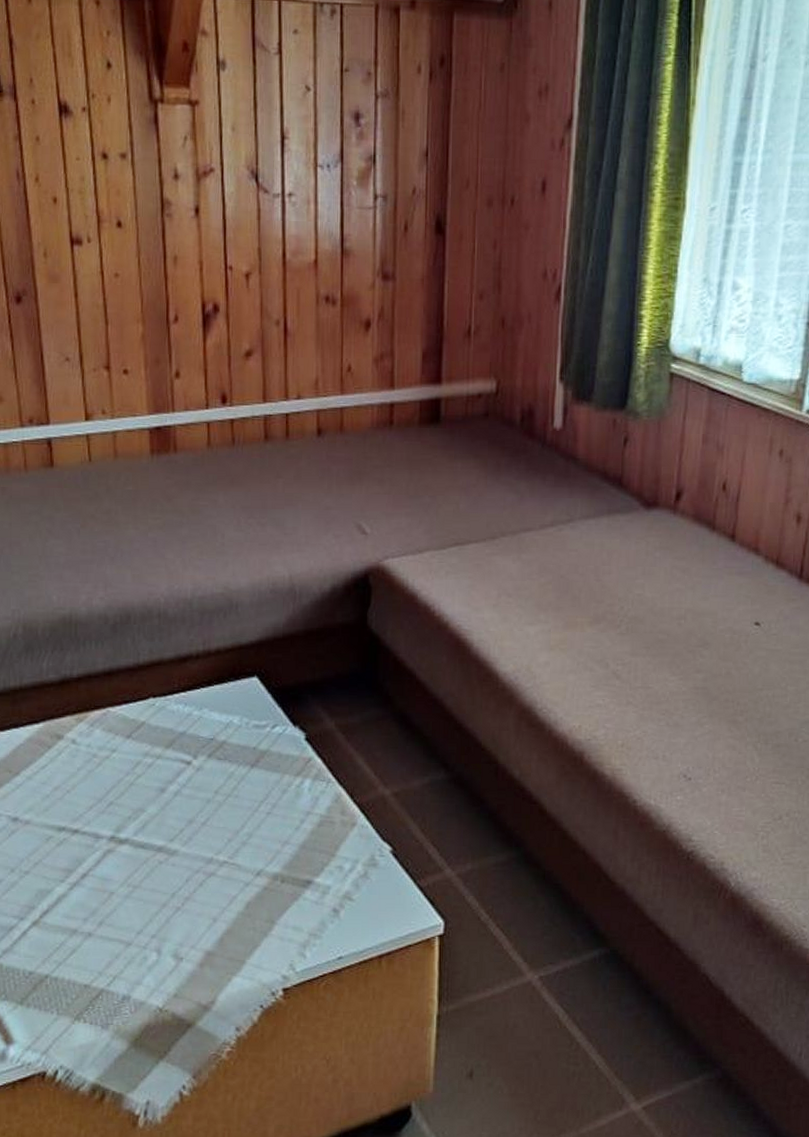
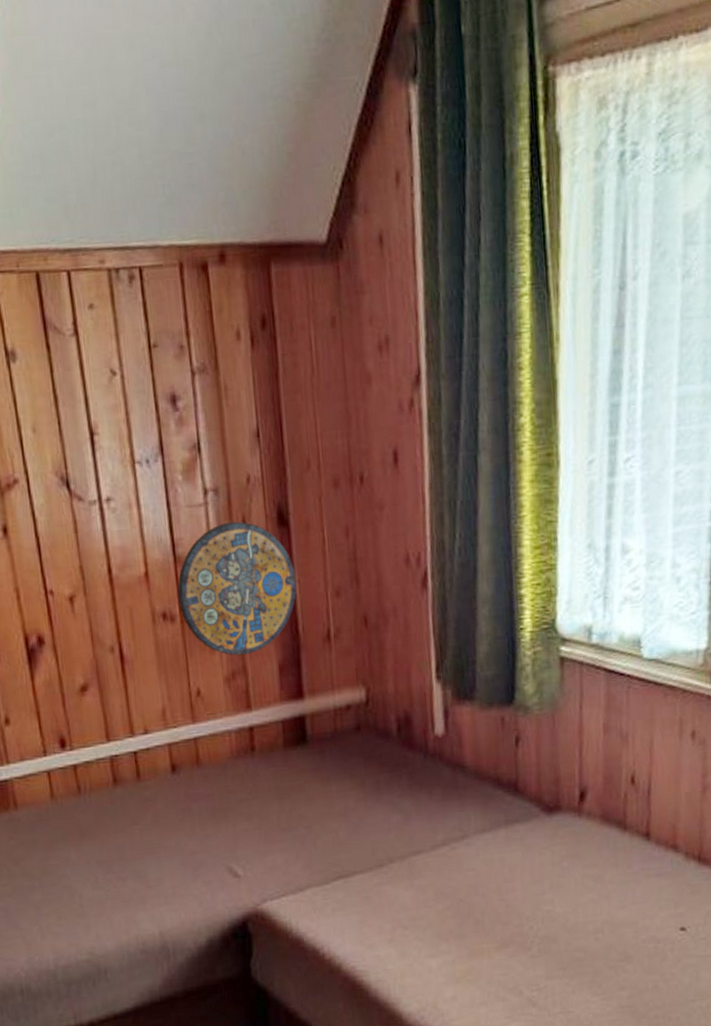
manhole cover: none [341,225,446,341] -> present [177,521,297,656]

